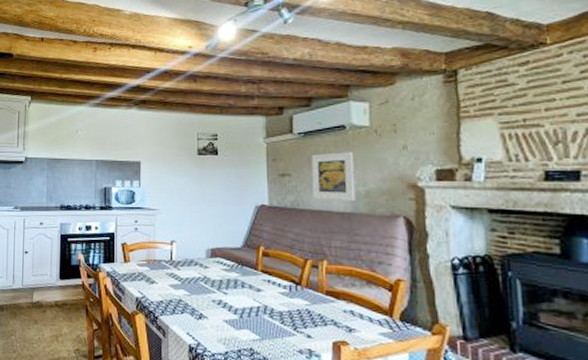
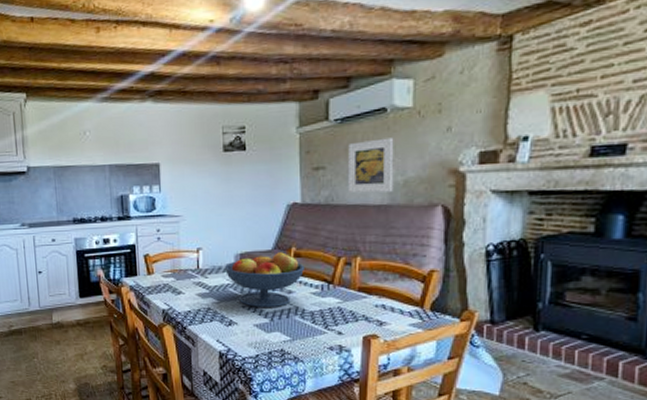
fruit bowl: none [195,250,272,304] -> present [224,252,304,307]

